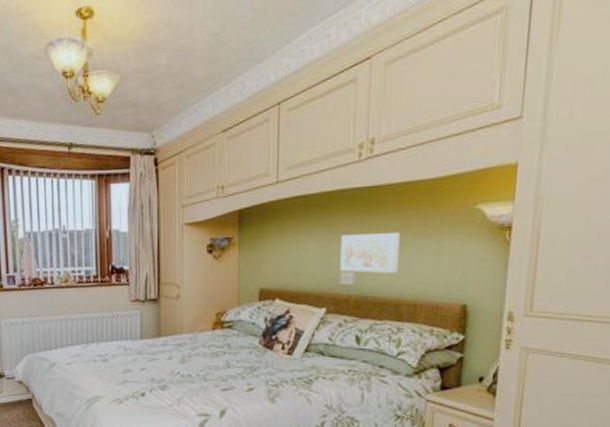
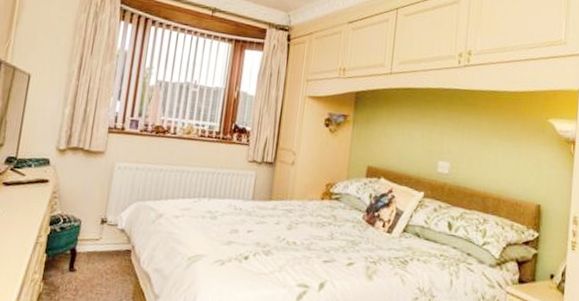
wall art: present [339,232,400,273] -> none [437,128,488,168]

